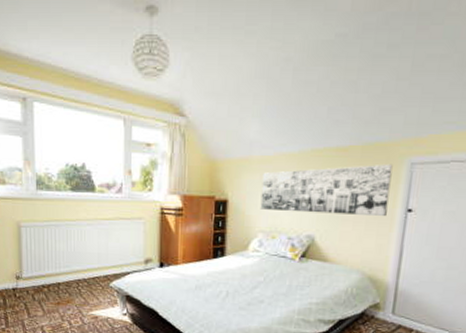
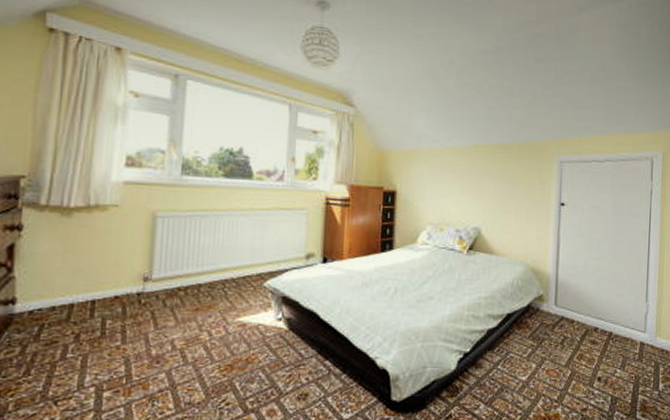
wall art: present [260,163,393,217] -> none [428,161,546,210]

